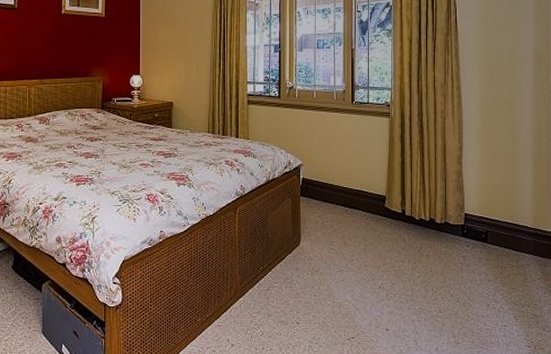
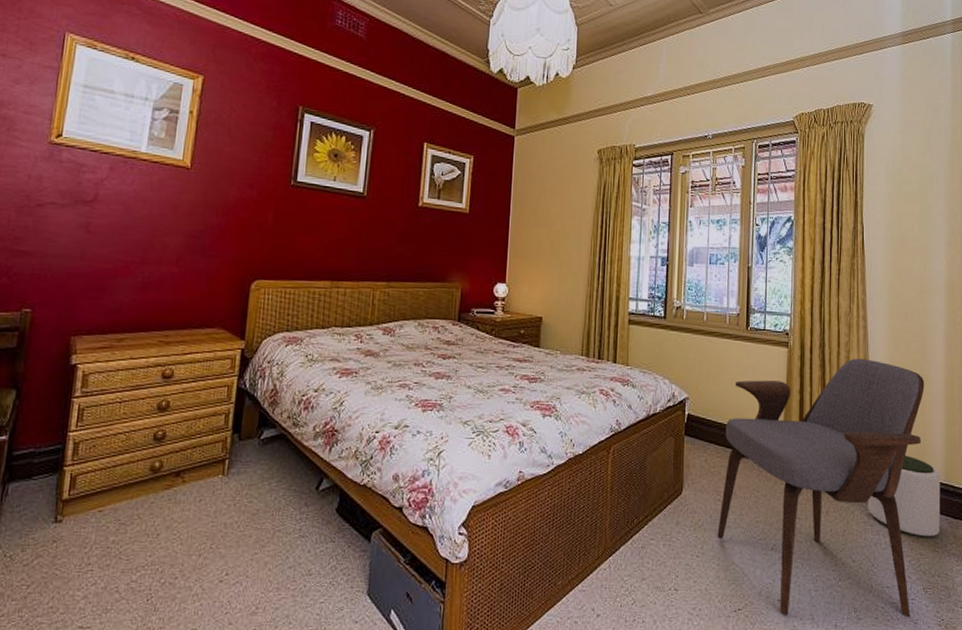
armchair: none [331,124,514,342] -> present [717,358,925,618]
plant pot: none [464,205,530,274] -> present [868,455,941,537]

